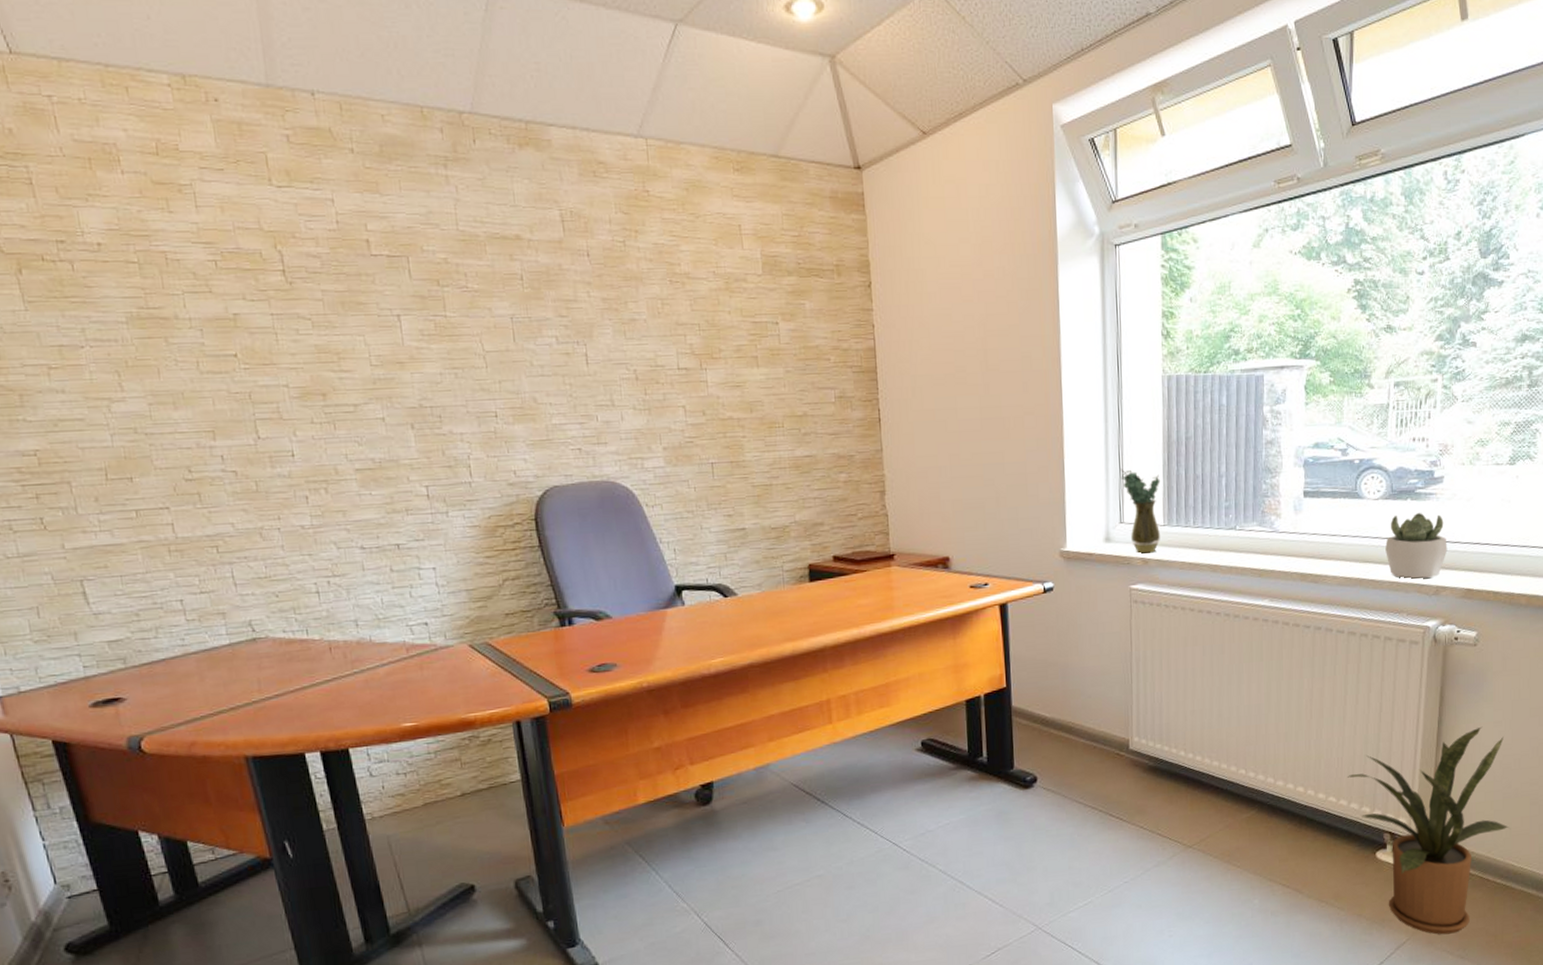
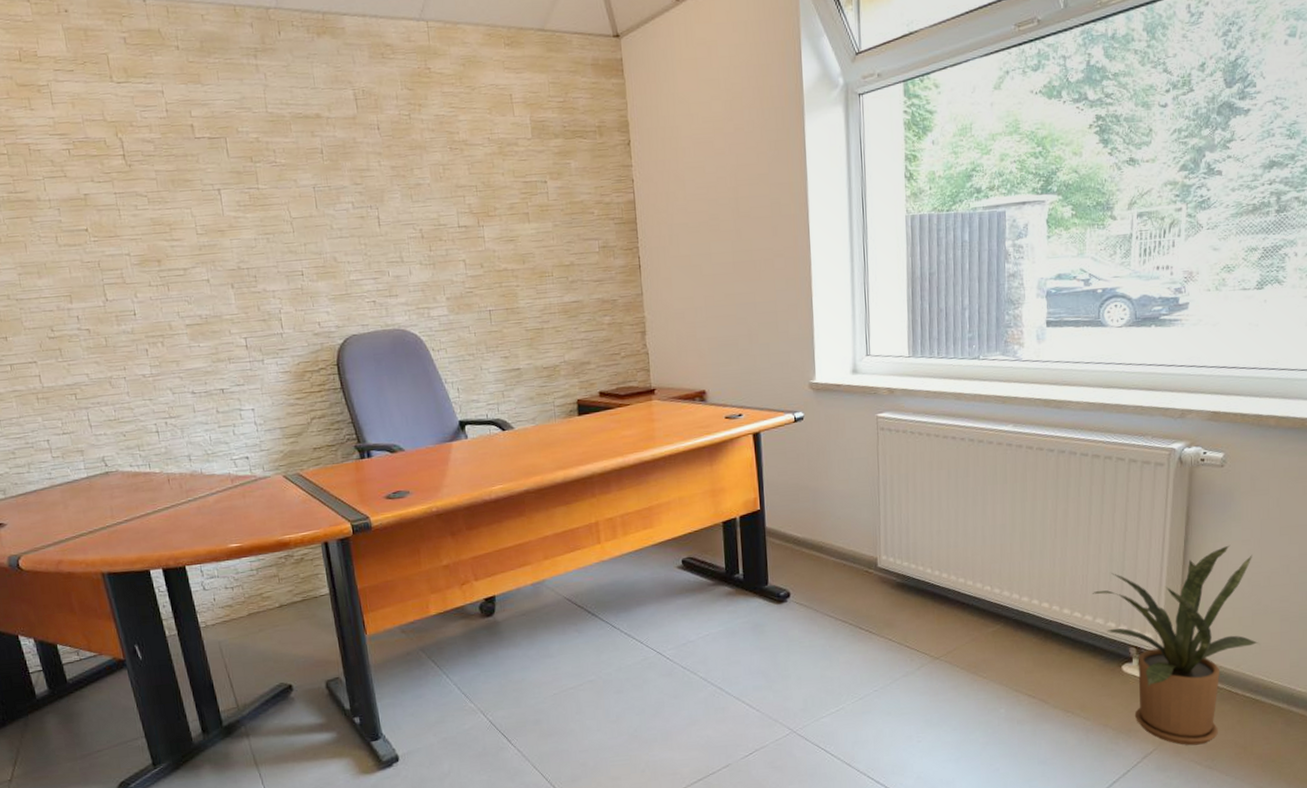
vase: present [1120,468,1160,554] -> none [866,304,905,384]
succulent plant: present [1385,513,1448,579] -> none [1129,339,1193,403]

